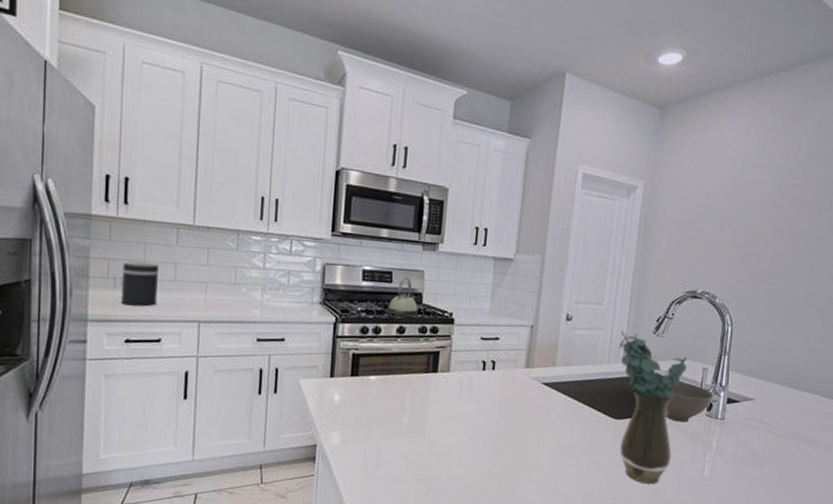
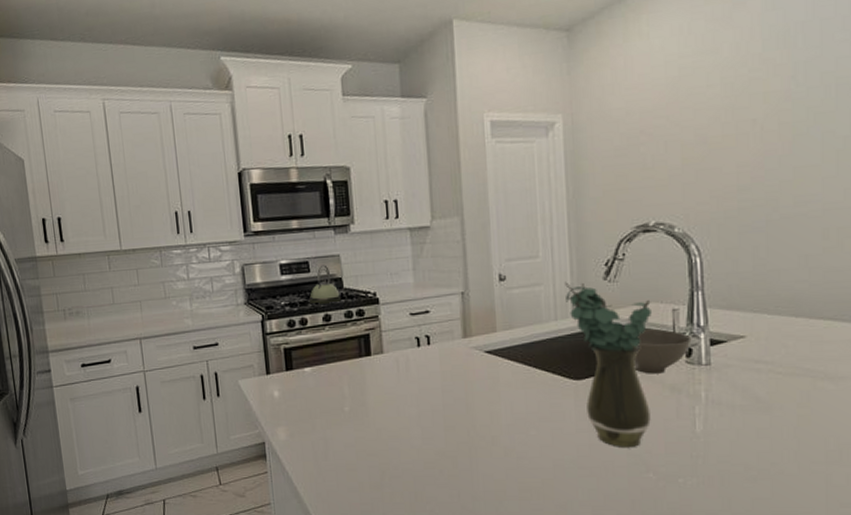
cylinder: present [121,262,159,306] -> none [69,291,102,333]

